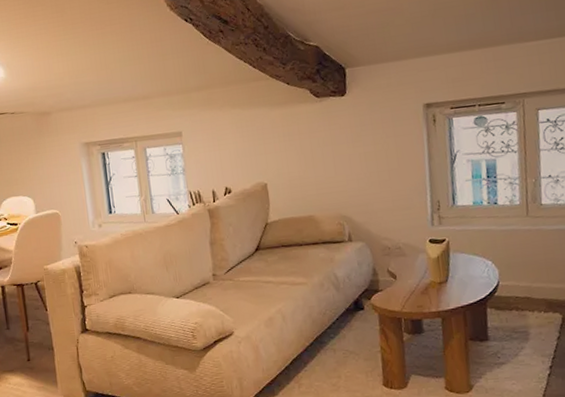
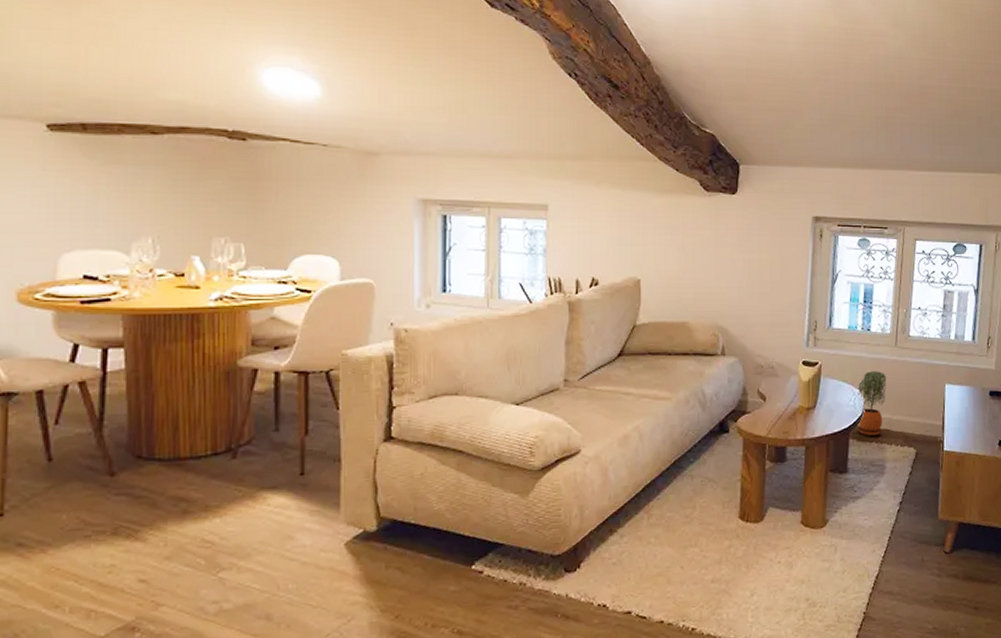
potted plant: none [490,242,522,305] -> present [857,371,886,436]

